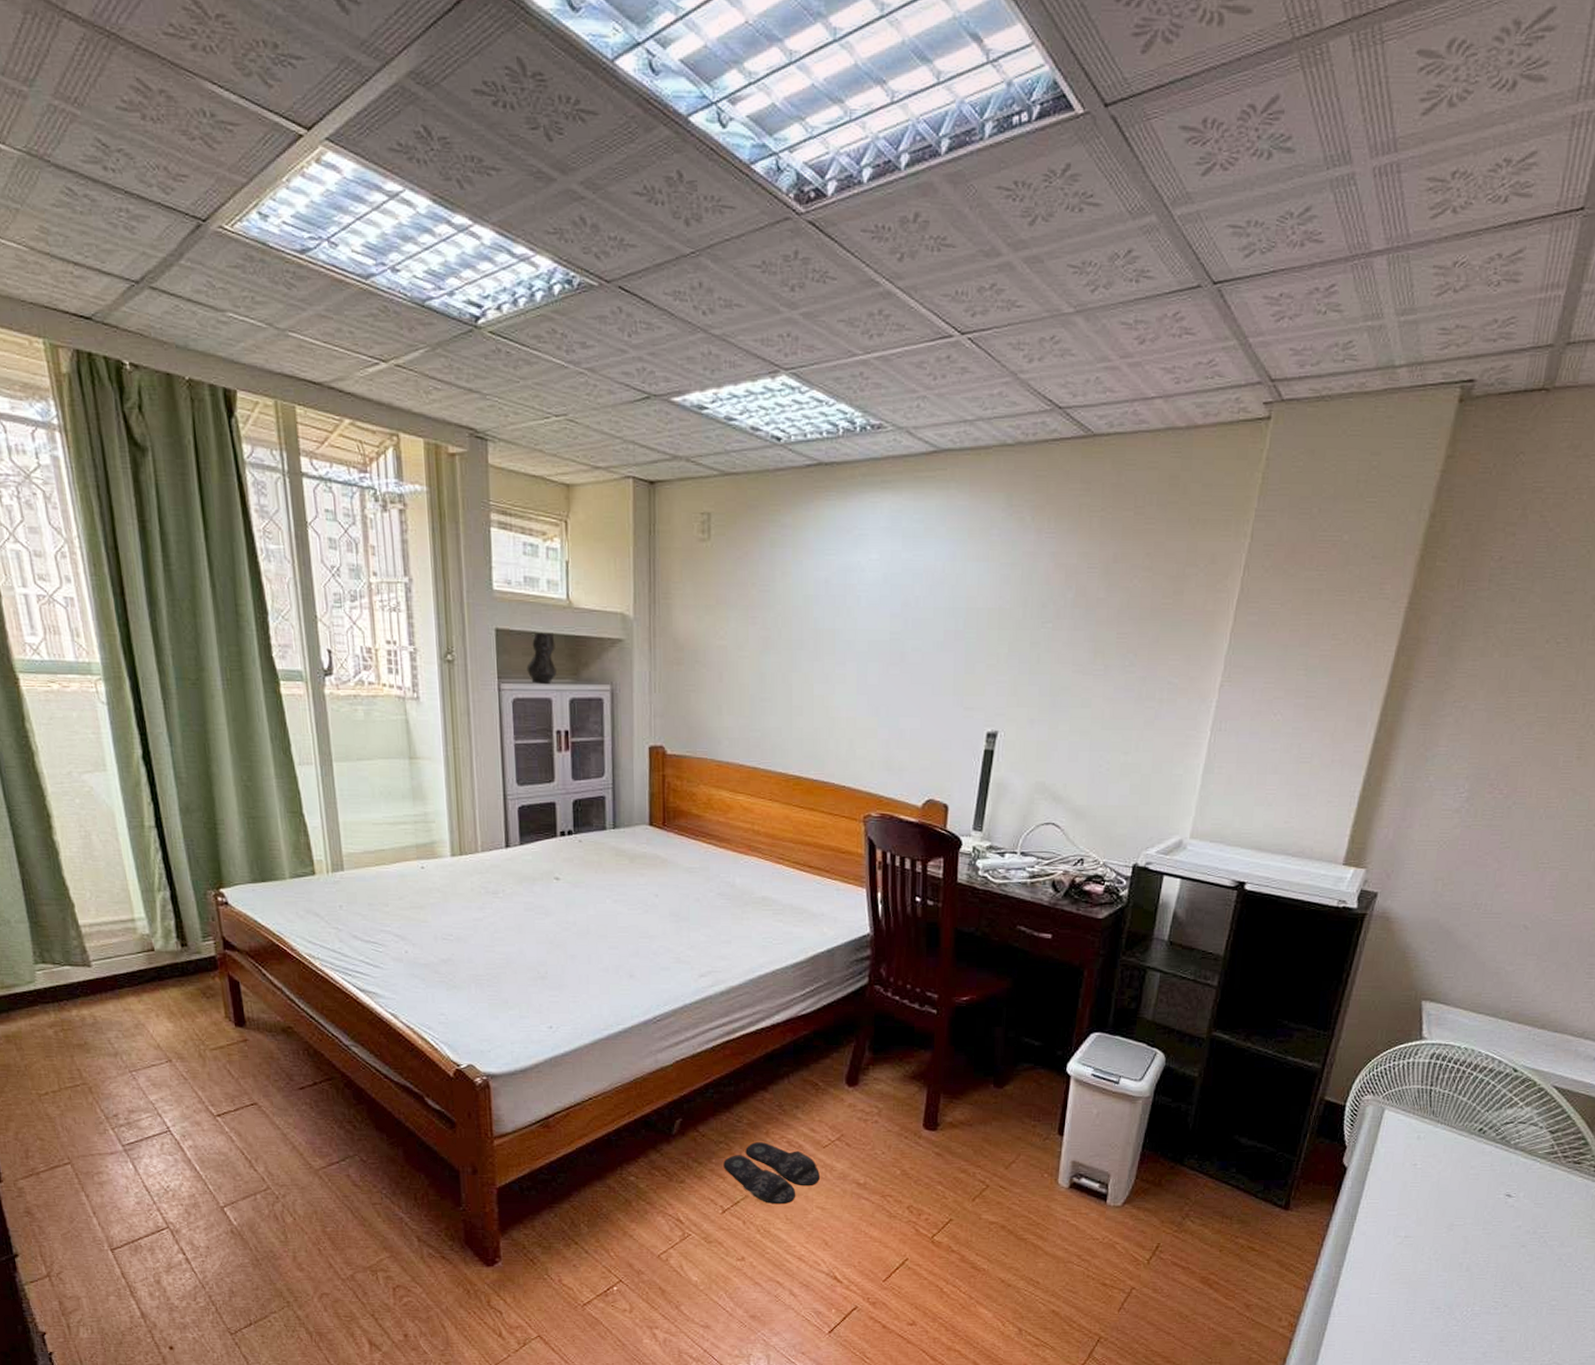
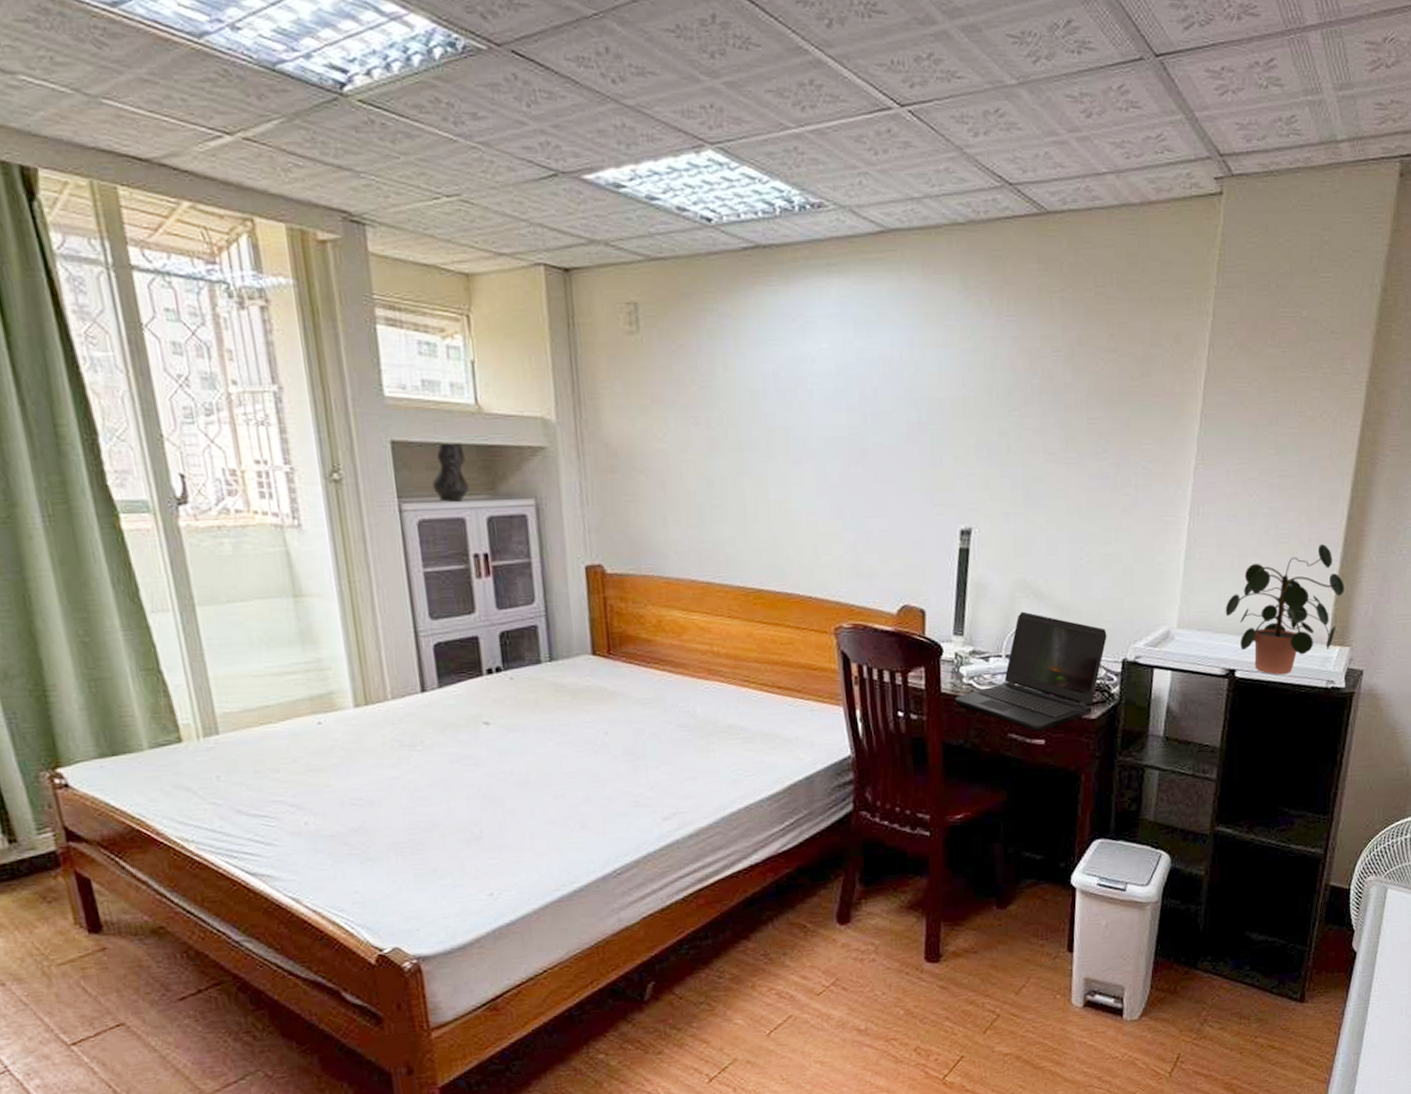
slippers: present [723,1142,820,1204] -> none [706,997,816,1065]
laptop computer: none [969,812,1120,927] -> present [954,611,1107,733]
potted plant: none [1239,766,1365,891] -> present [1225,544,1344,675]

